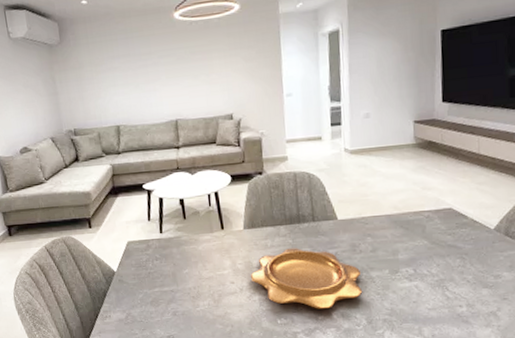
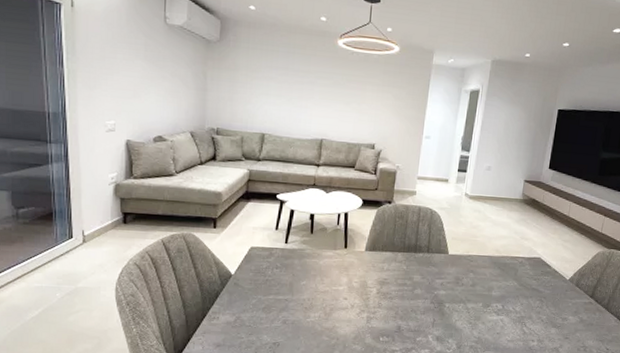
decorative bowl: present [250,248,363,309] -> none [362,274,460,332]

